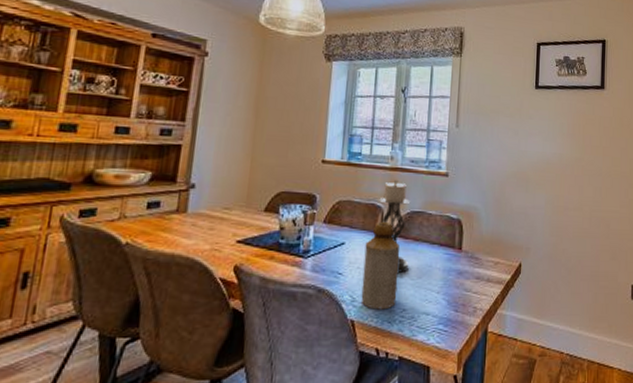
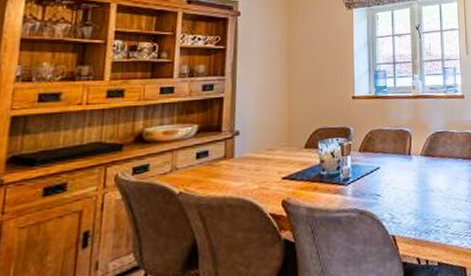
bottle: present [361,221,400,310] -> none [398,144,431,223]
candle holder: present [379,180,409,273] -> none [406,106,438,188]

